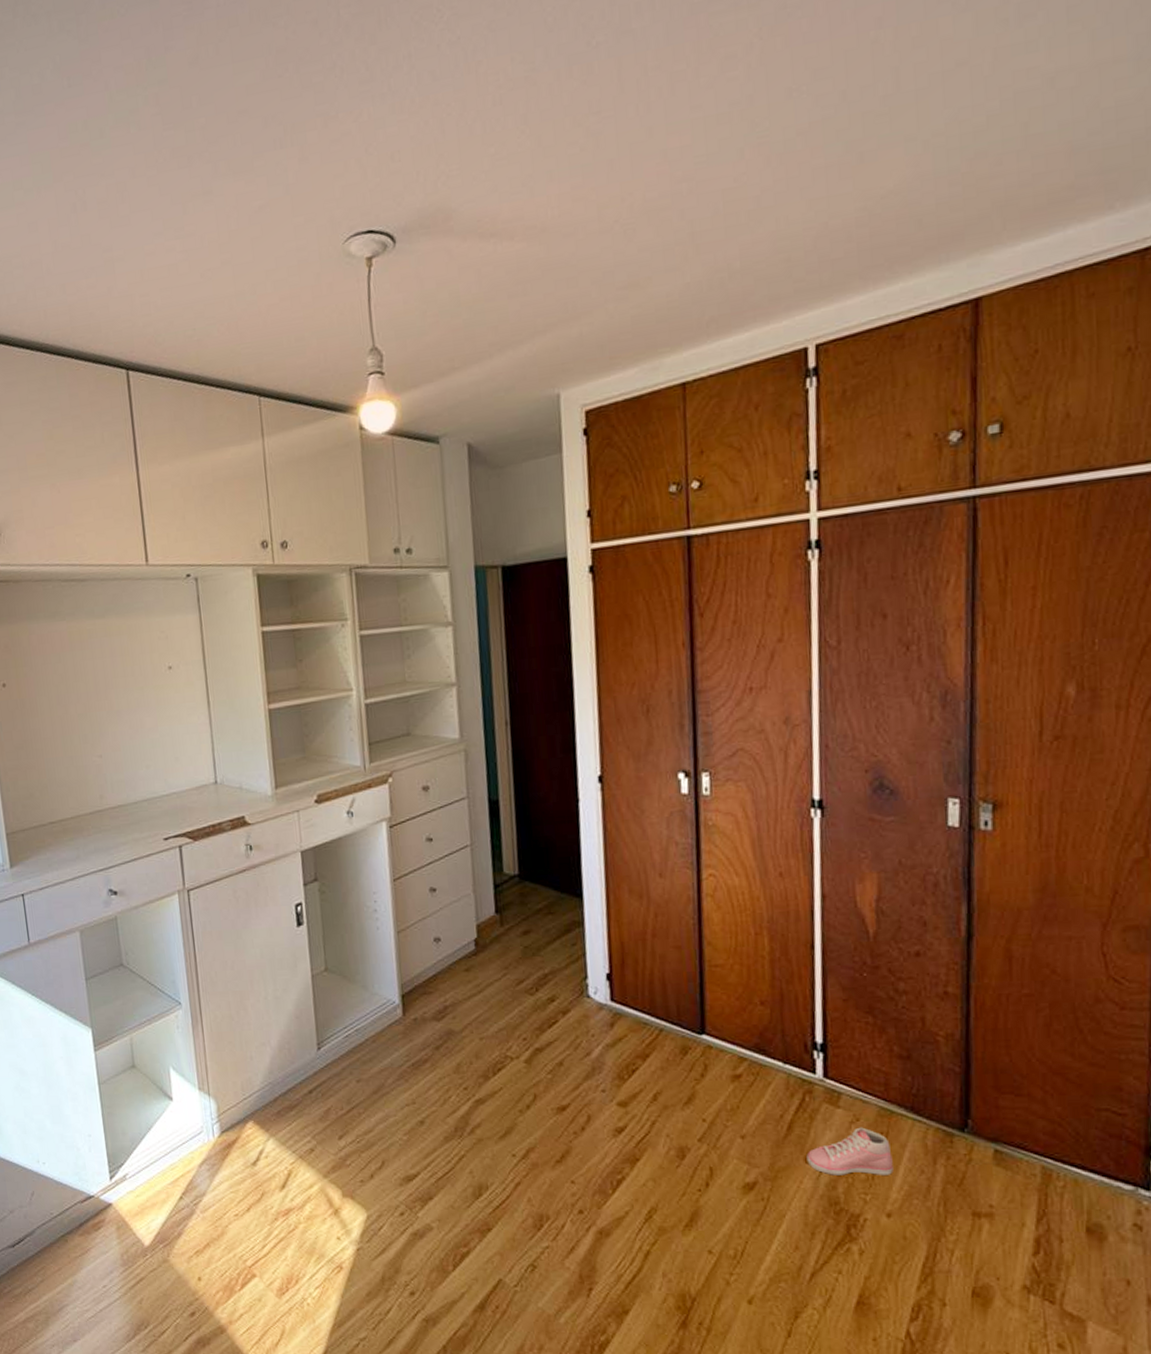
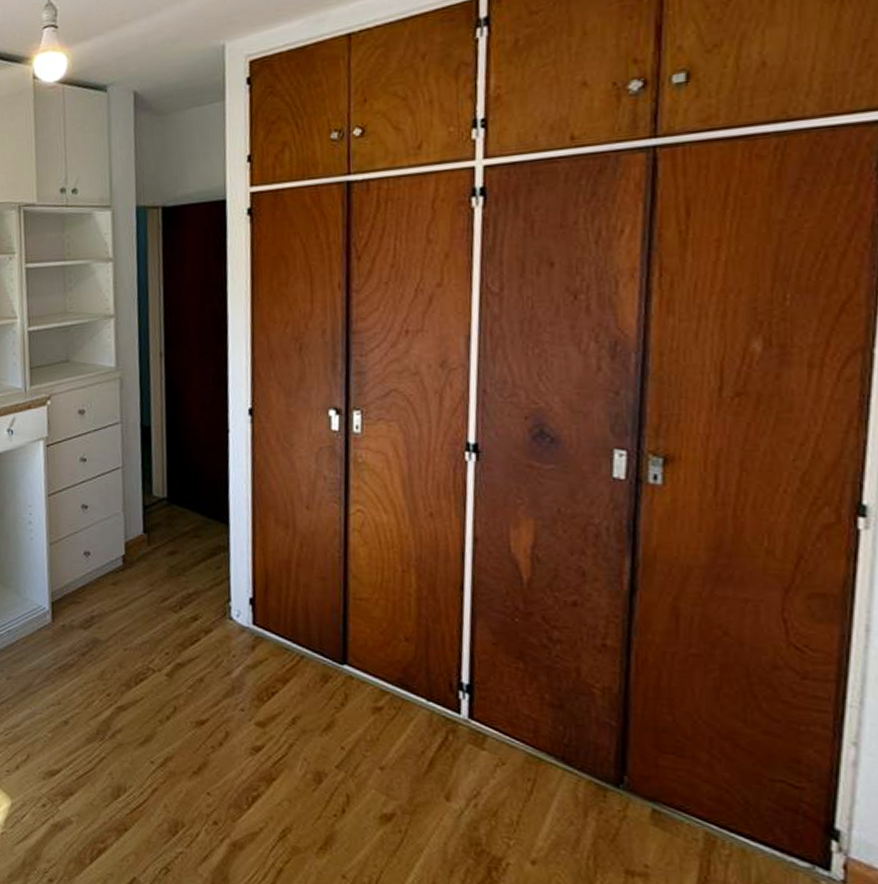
sneaker: present [806,1127,893,1175] -> none [448,771,540,822]

